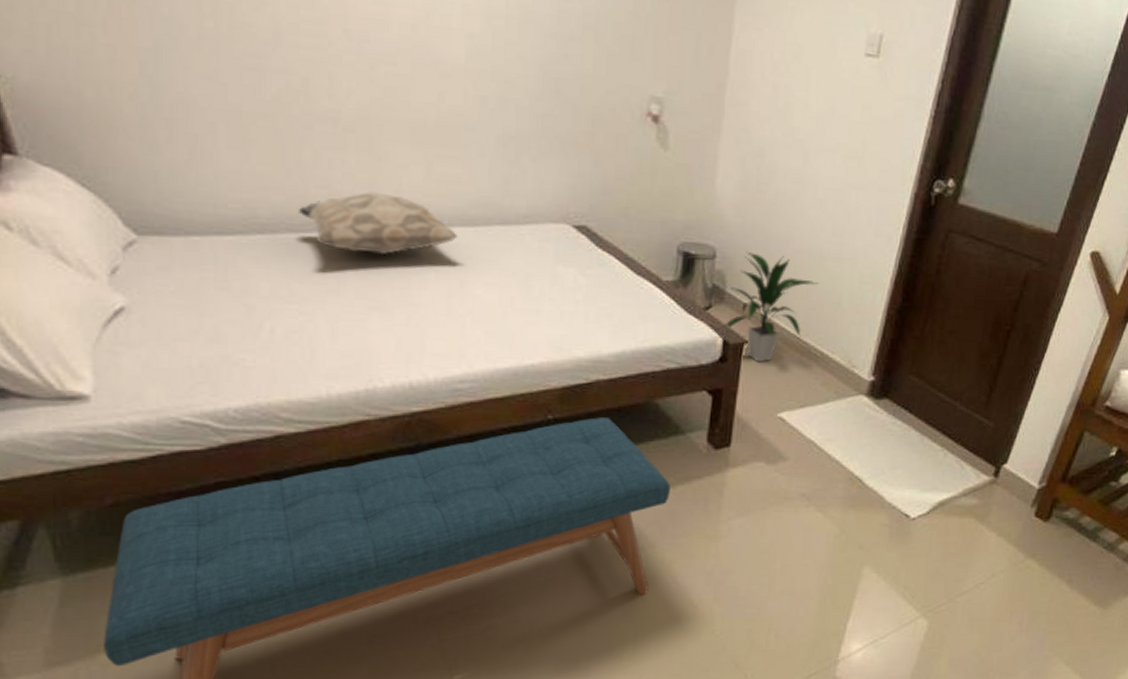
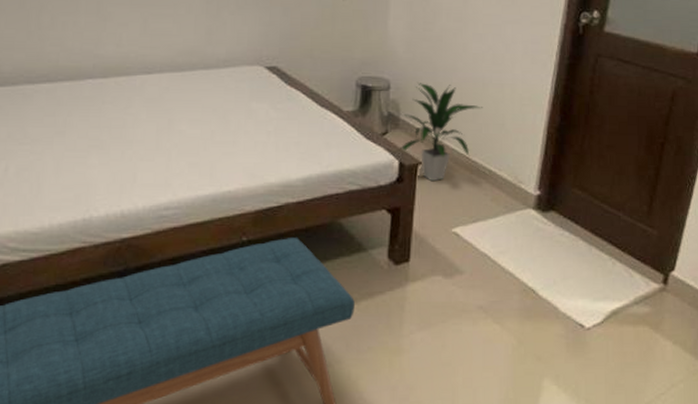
decorative pillow: present [299,191,458,256] -> none [36,47,167,100]

